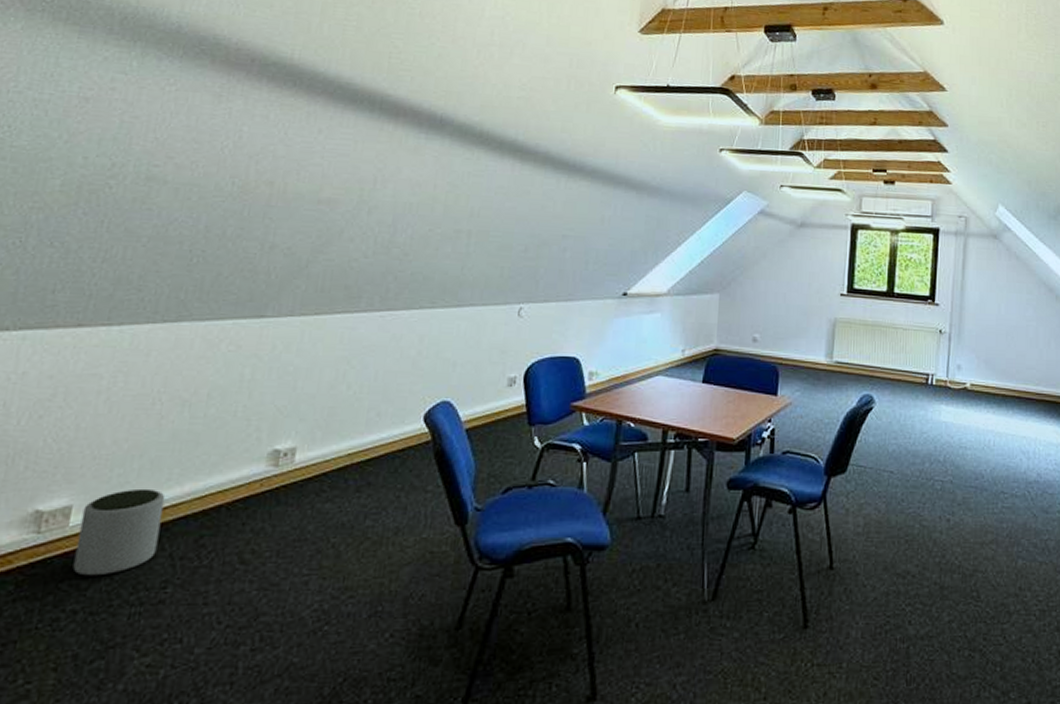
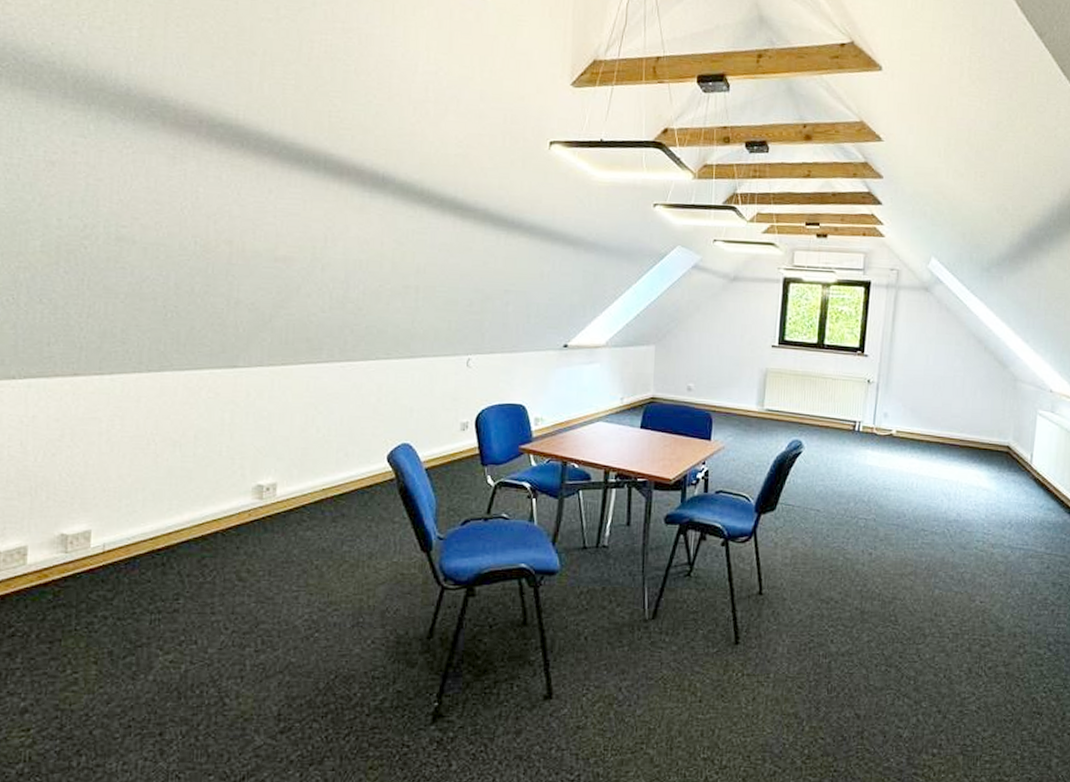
plant pot: present [72,488,166,576] -> none [98,516,169,589]

